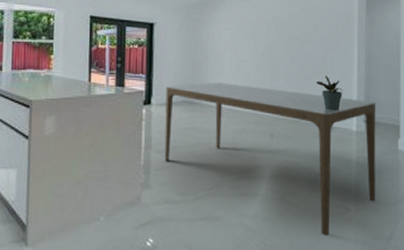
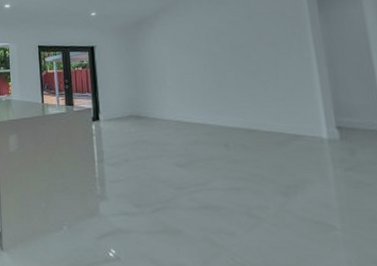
dining table: present [164,83,376,236] -> none [112,96,367,256]
potted plant: present [316,76,343,111] -> none [270,81,304,119]

